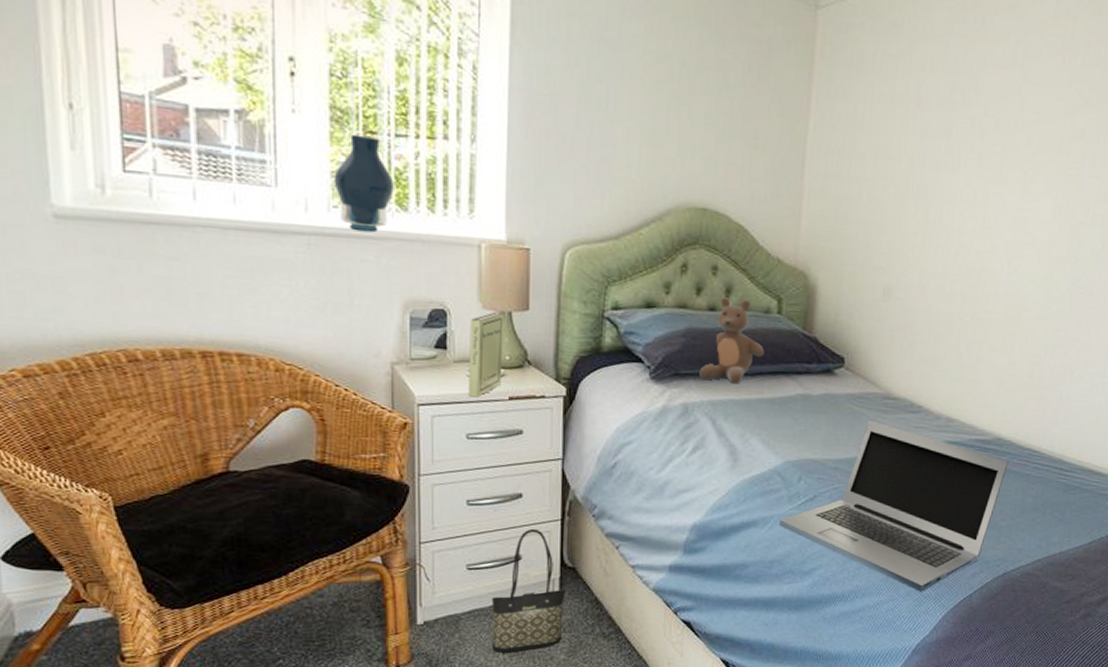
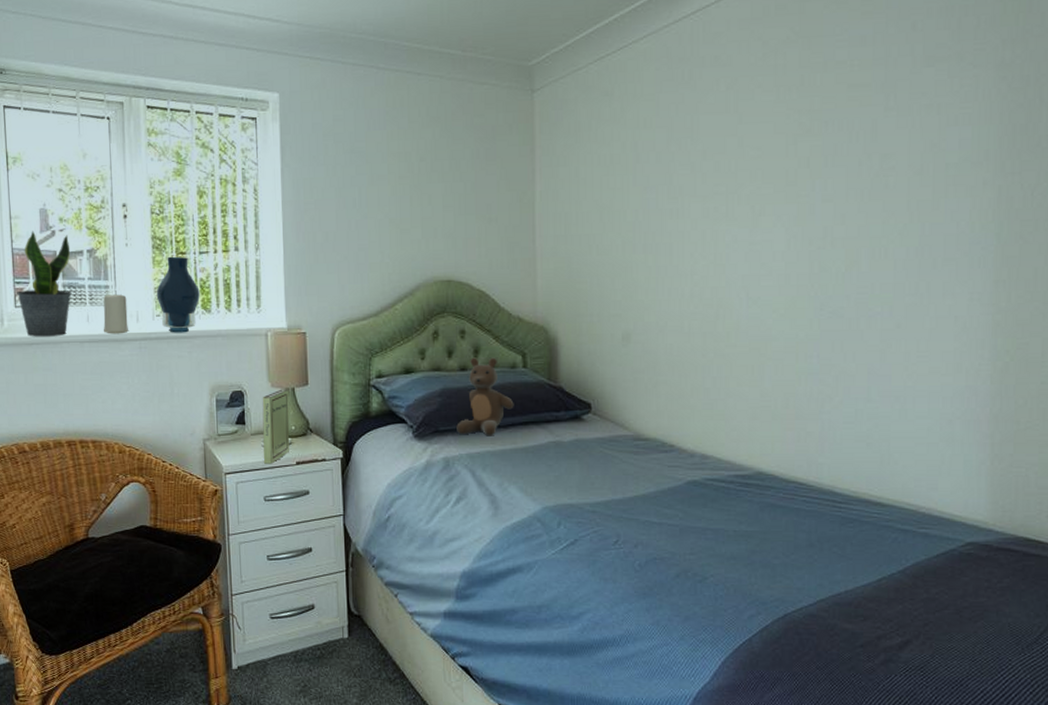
potted plant: none [126,72,211,218] -> present [17,231,72,337]
candle: none [256,171,293,225] -> present [103,294,128,334]
tote bag: present [491,528,566,653] -> none [291,579,354,697]
laptop: present [779,420,1009,592] -> none [544,462,774,636]

